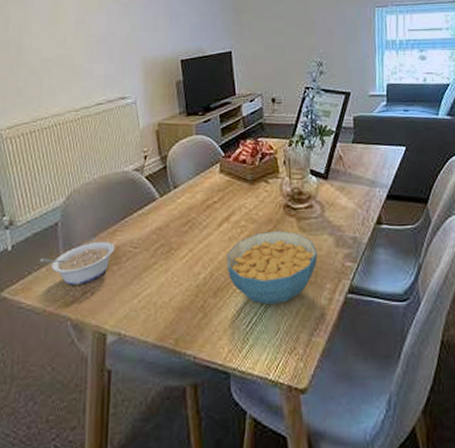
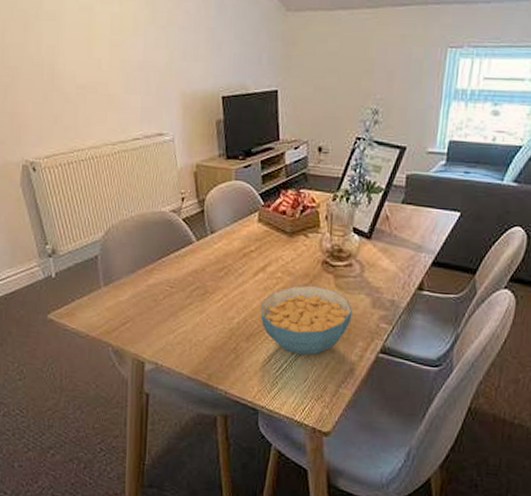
legume: present [39,240,115,286] -> none [81,277,152,316]

